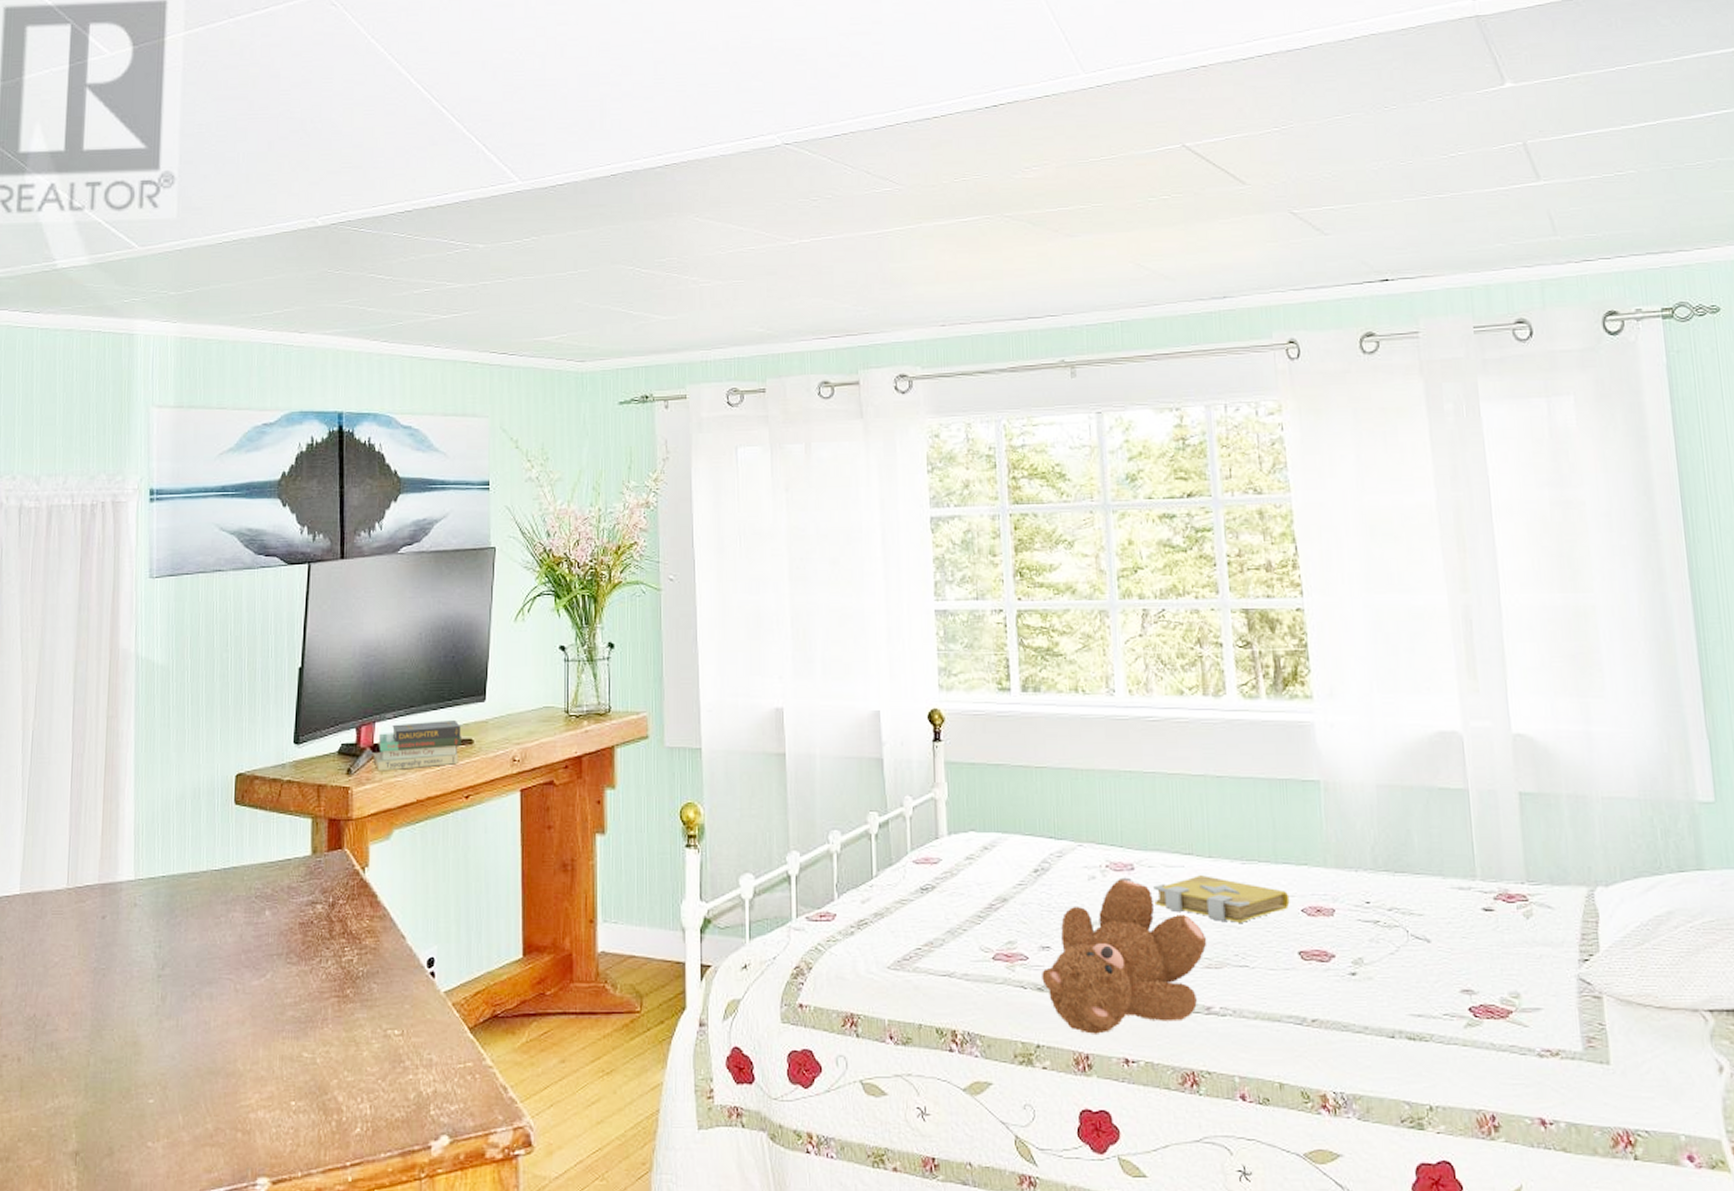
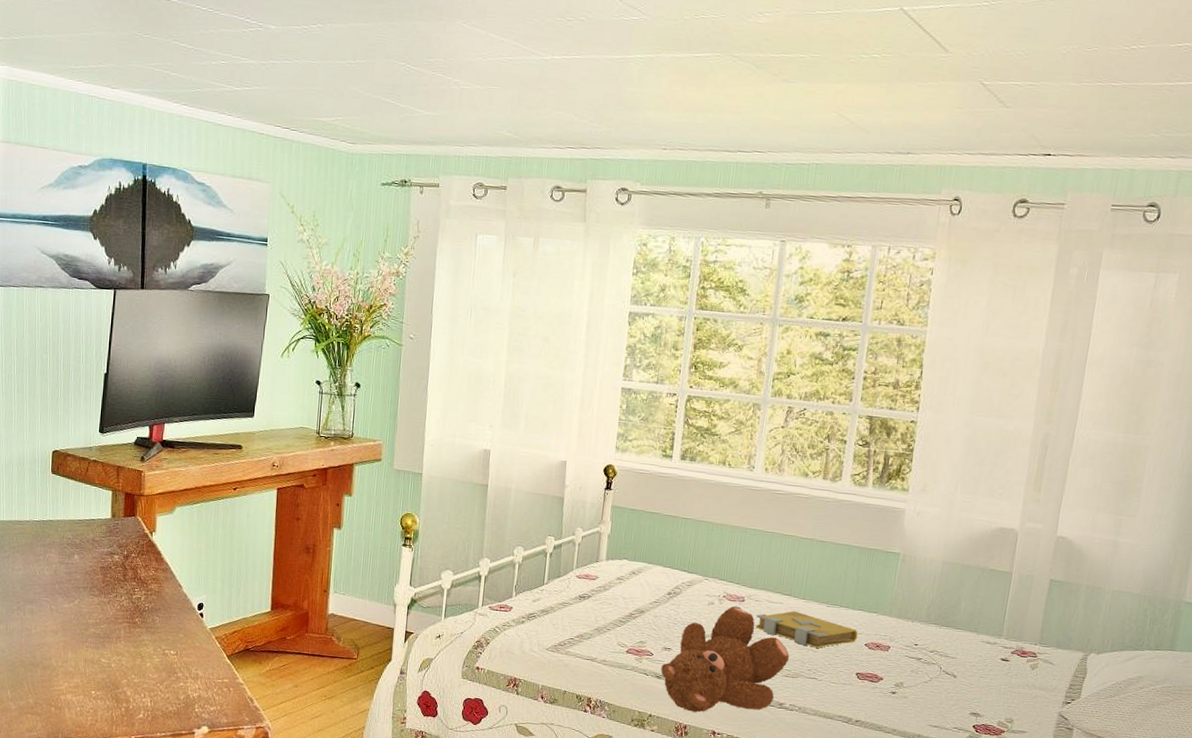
books: present [373,720,462,771] -> none [162,426,233,464]

